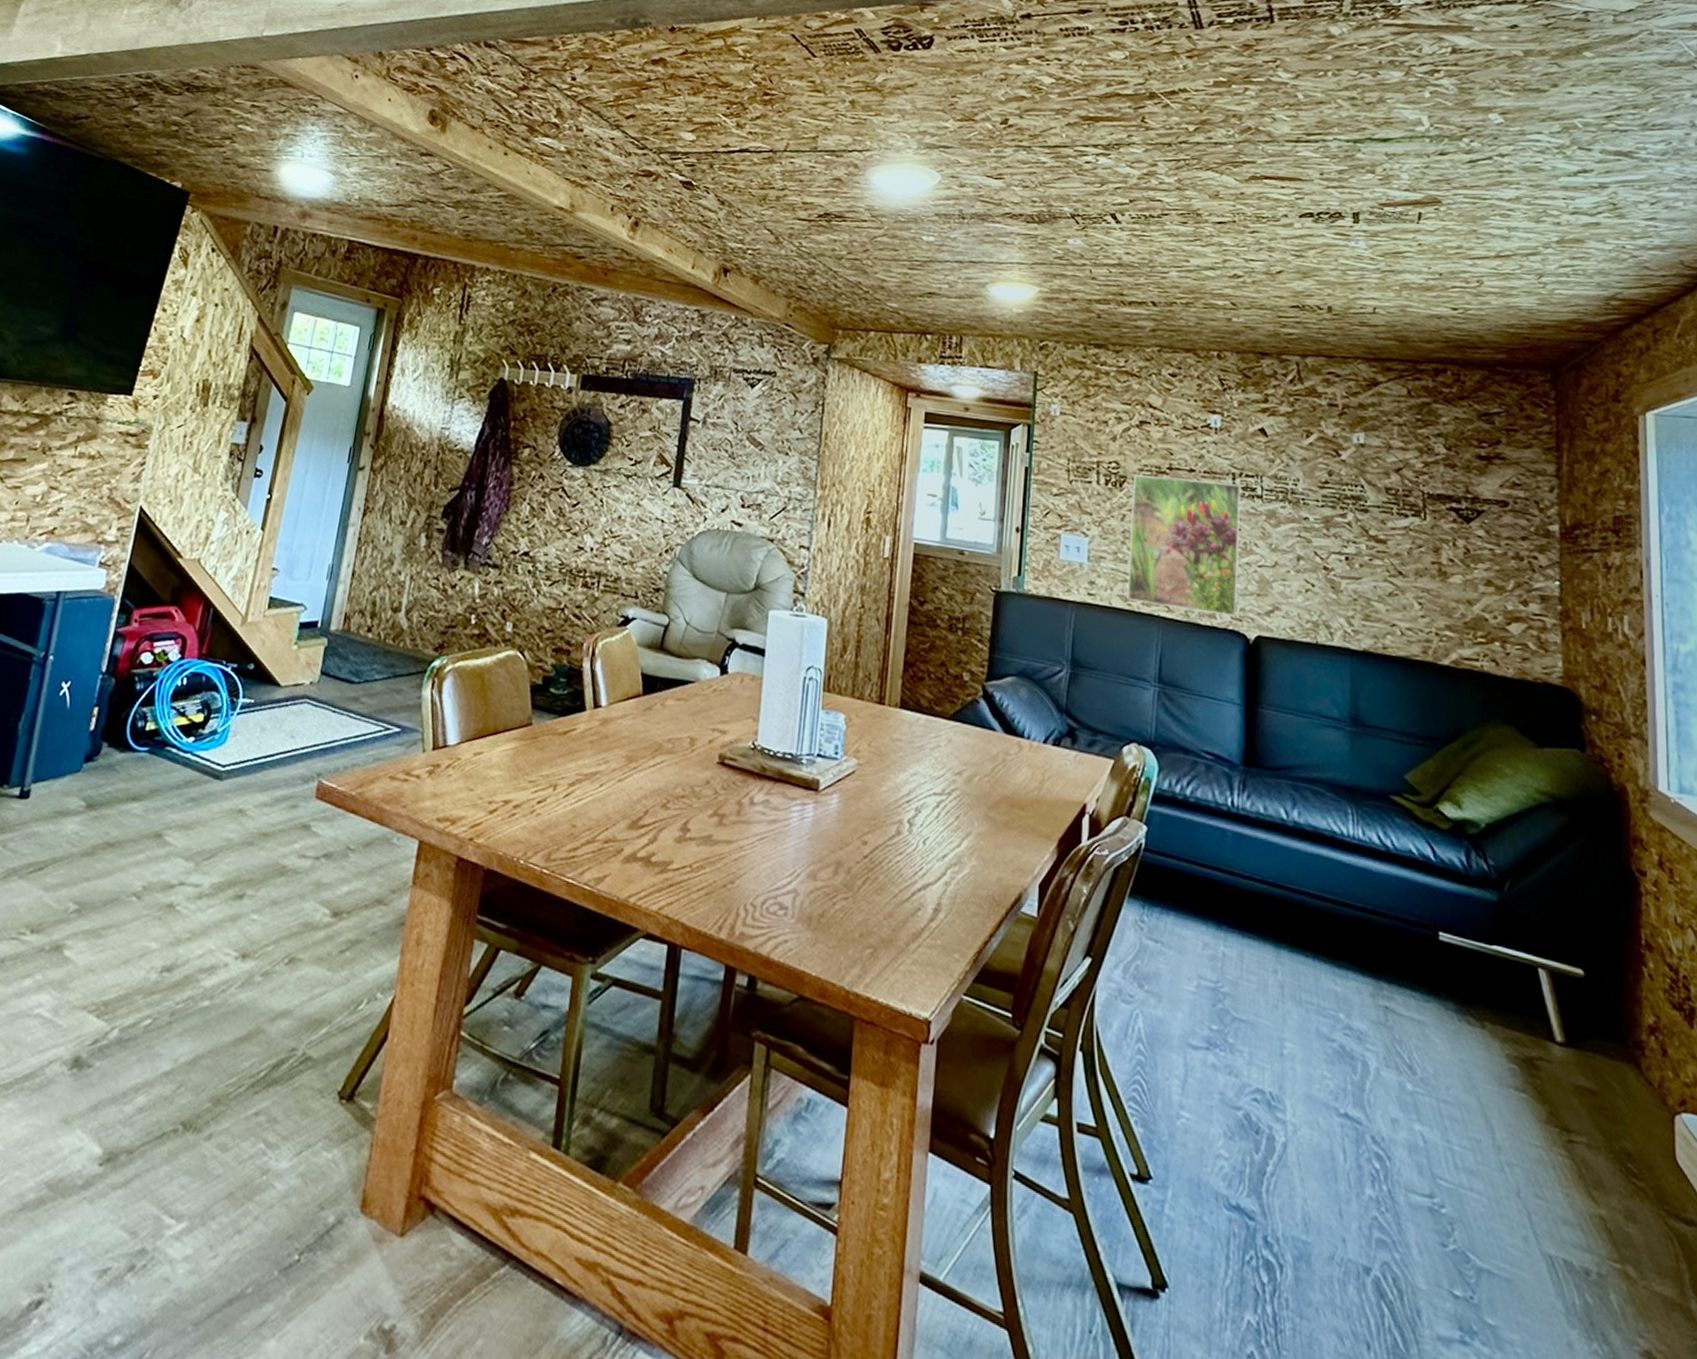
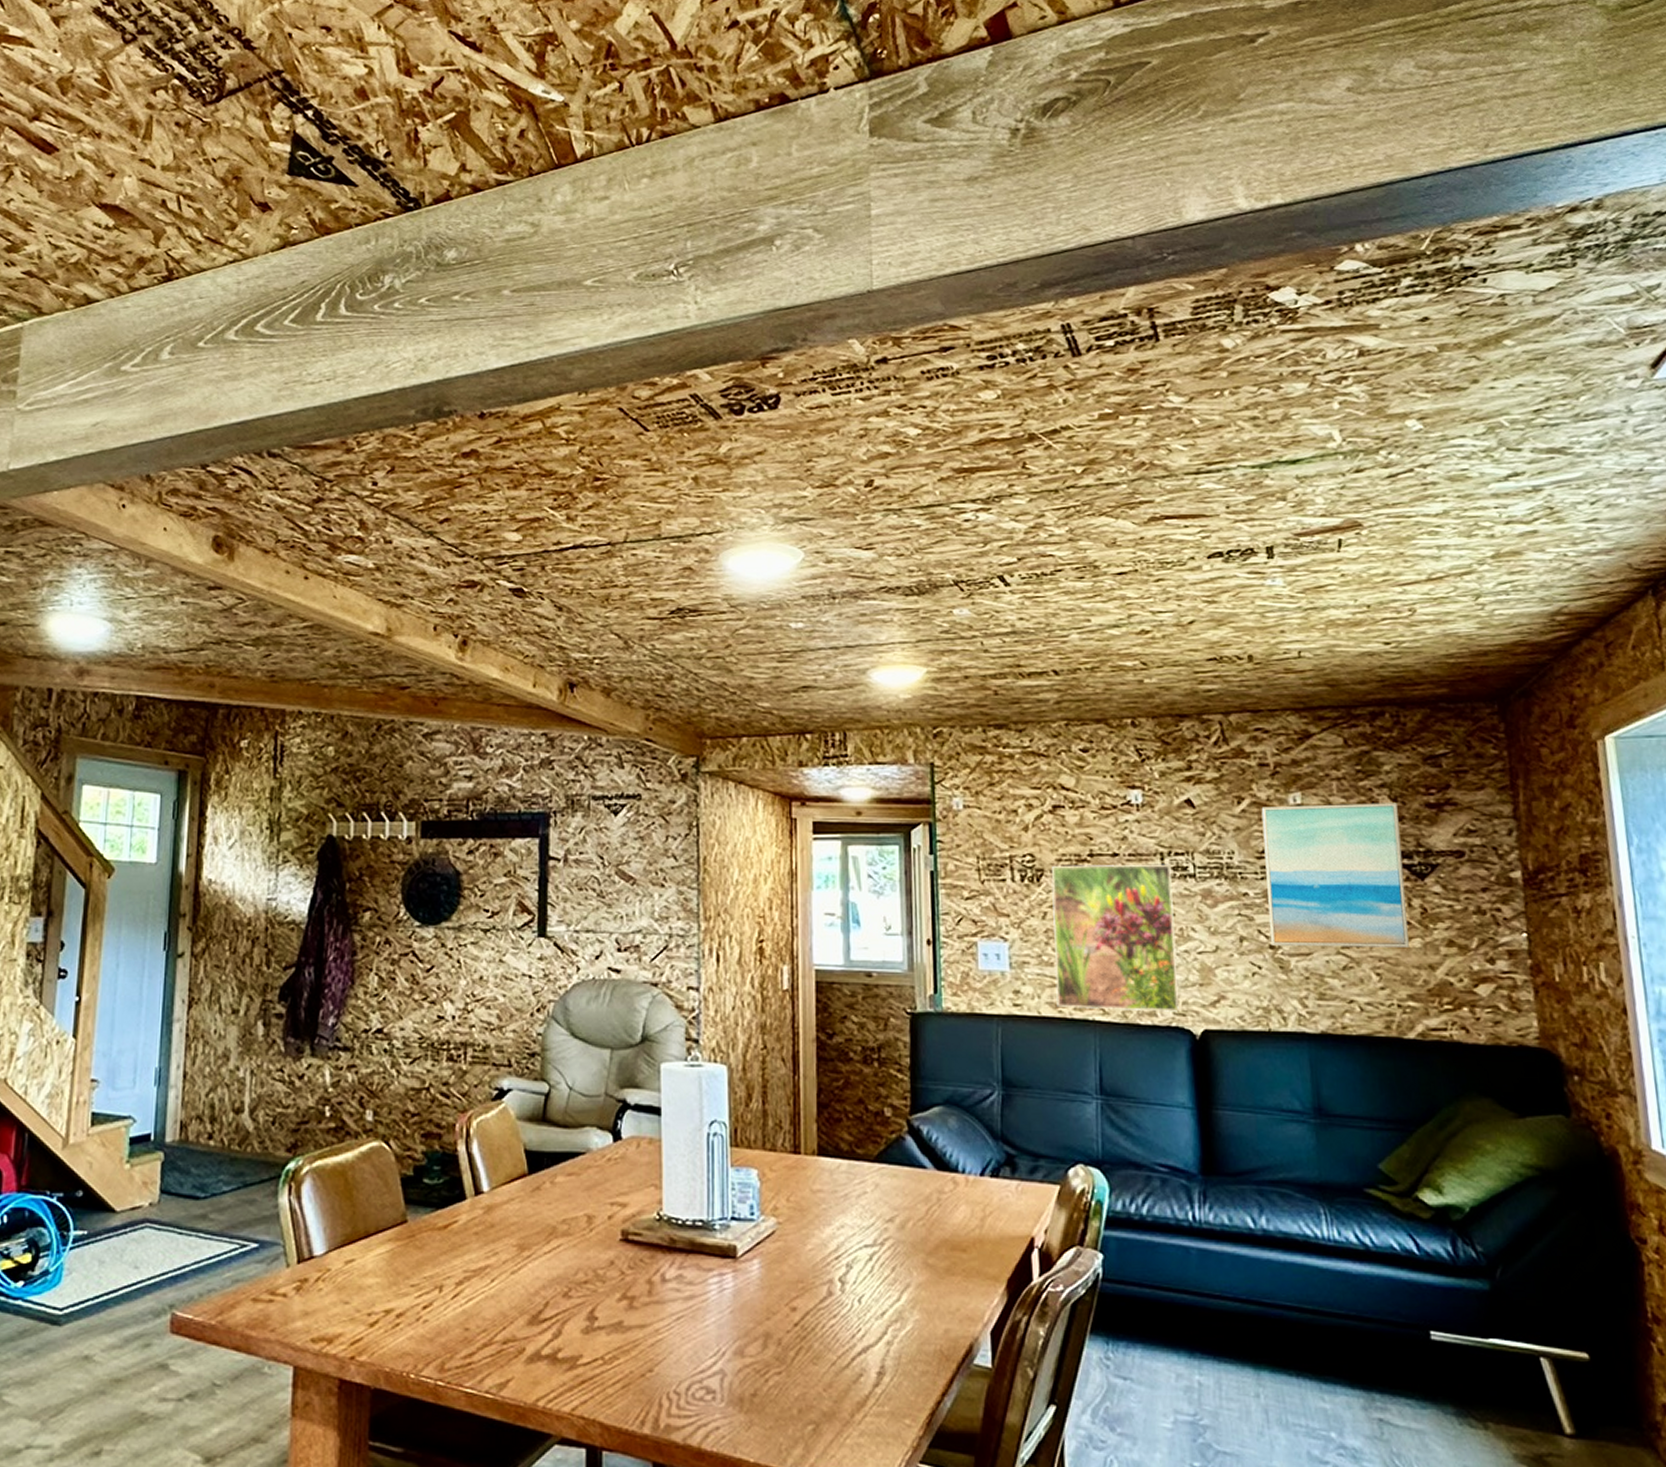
wall art: none [1325,442,1452,582] -> present [1261,803,1409,947]

